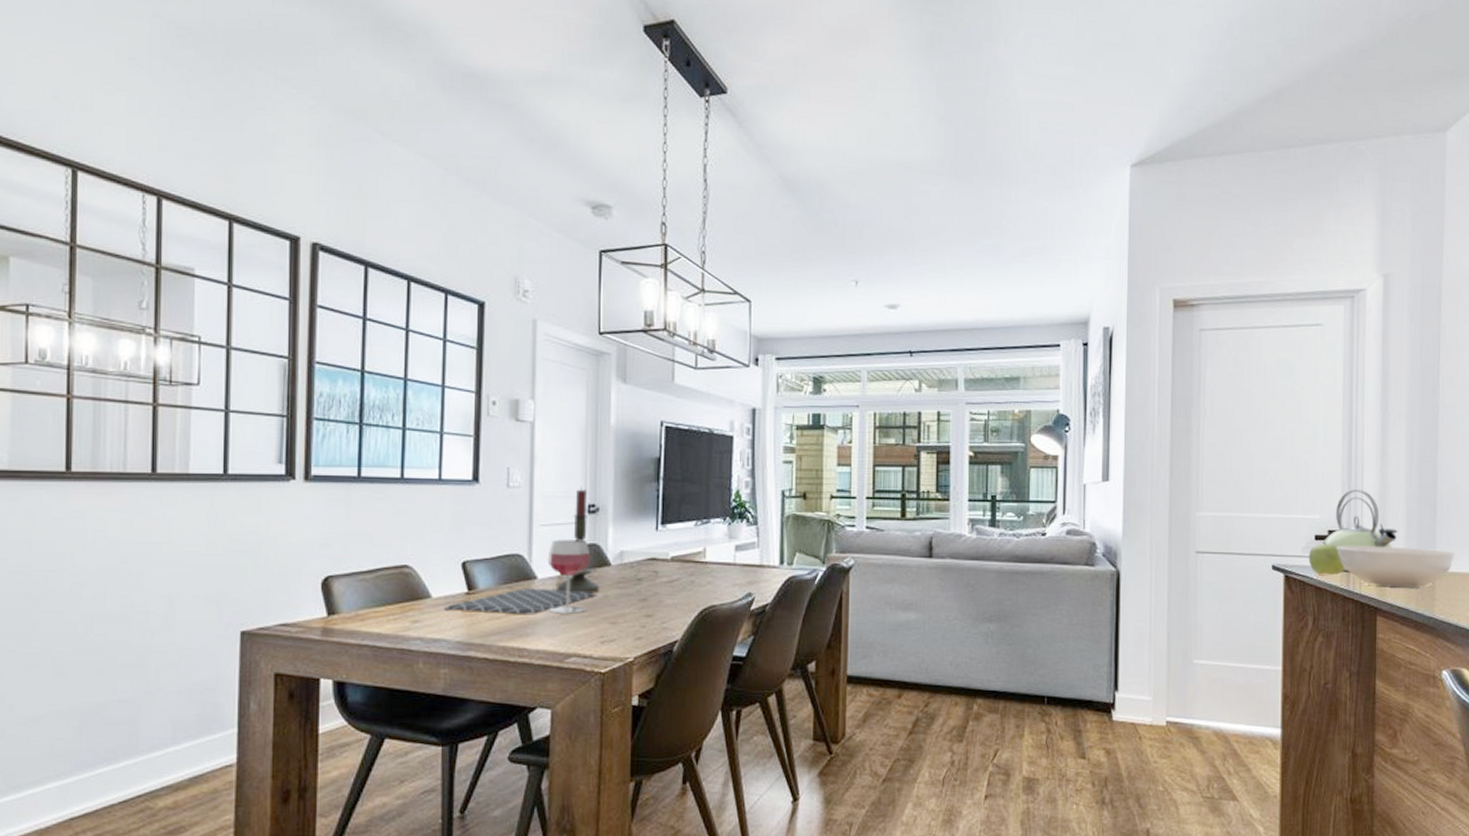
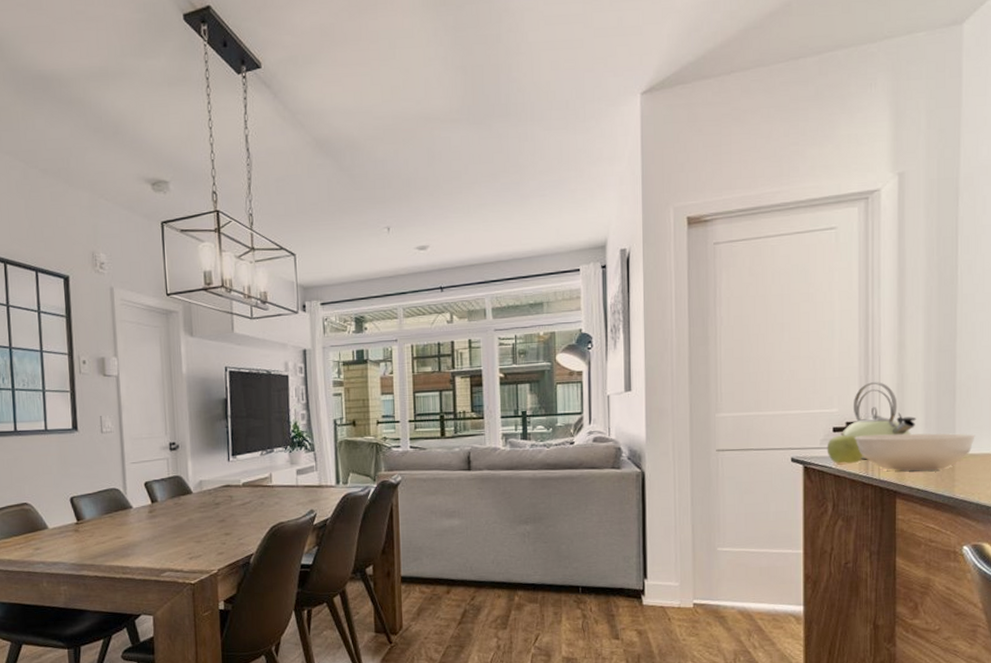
placemat: present [444,588,597,615] -> none [59,516,183,539]
wineglass: present [547,540,591,614] -> none [139,473,176,537]
candle: present [557,486,600,593] -> none [149,428,185,518]

